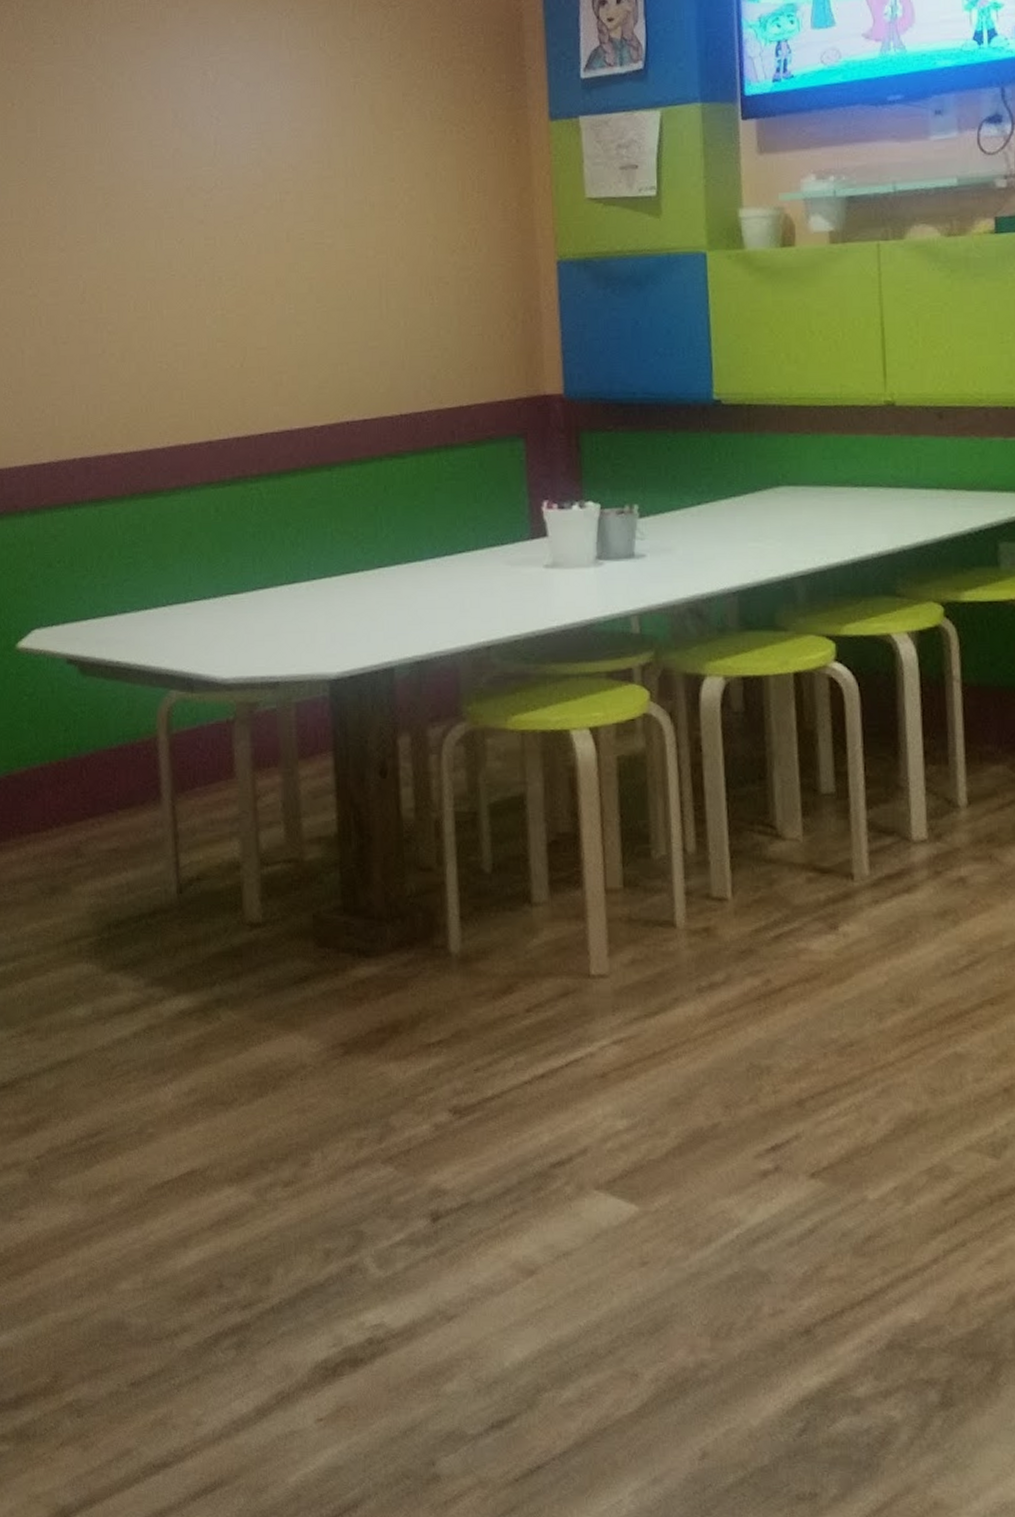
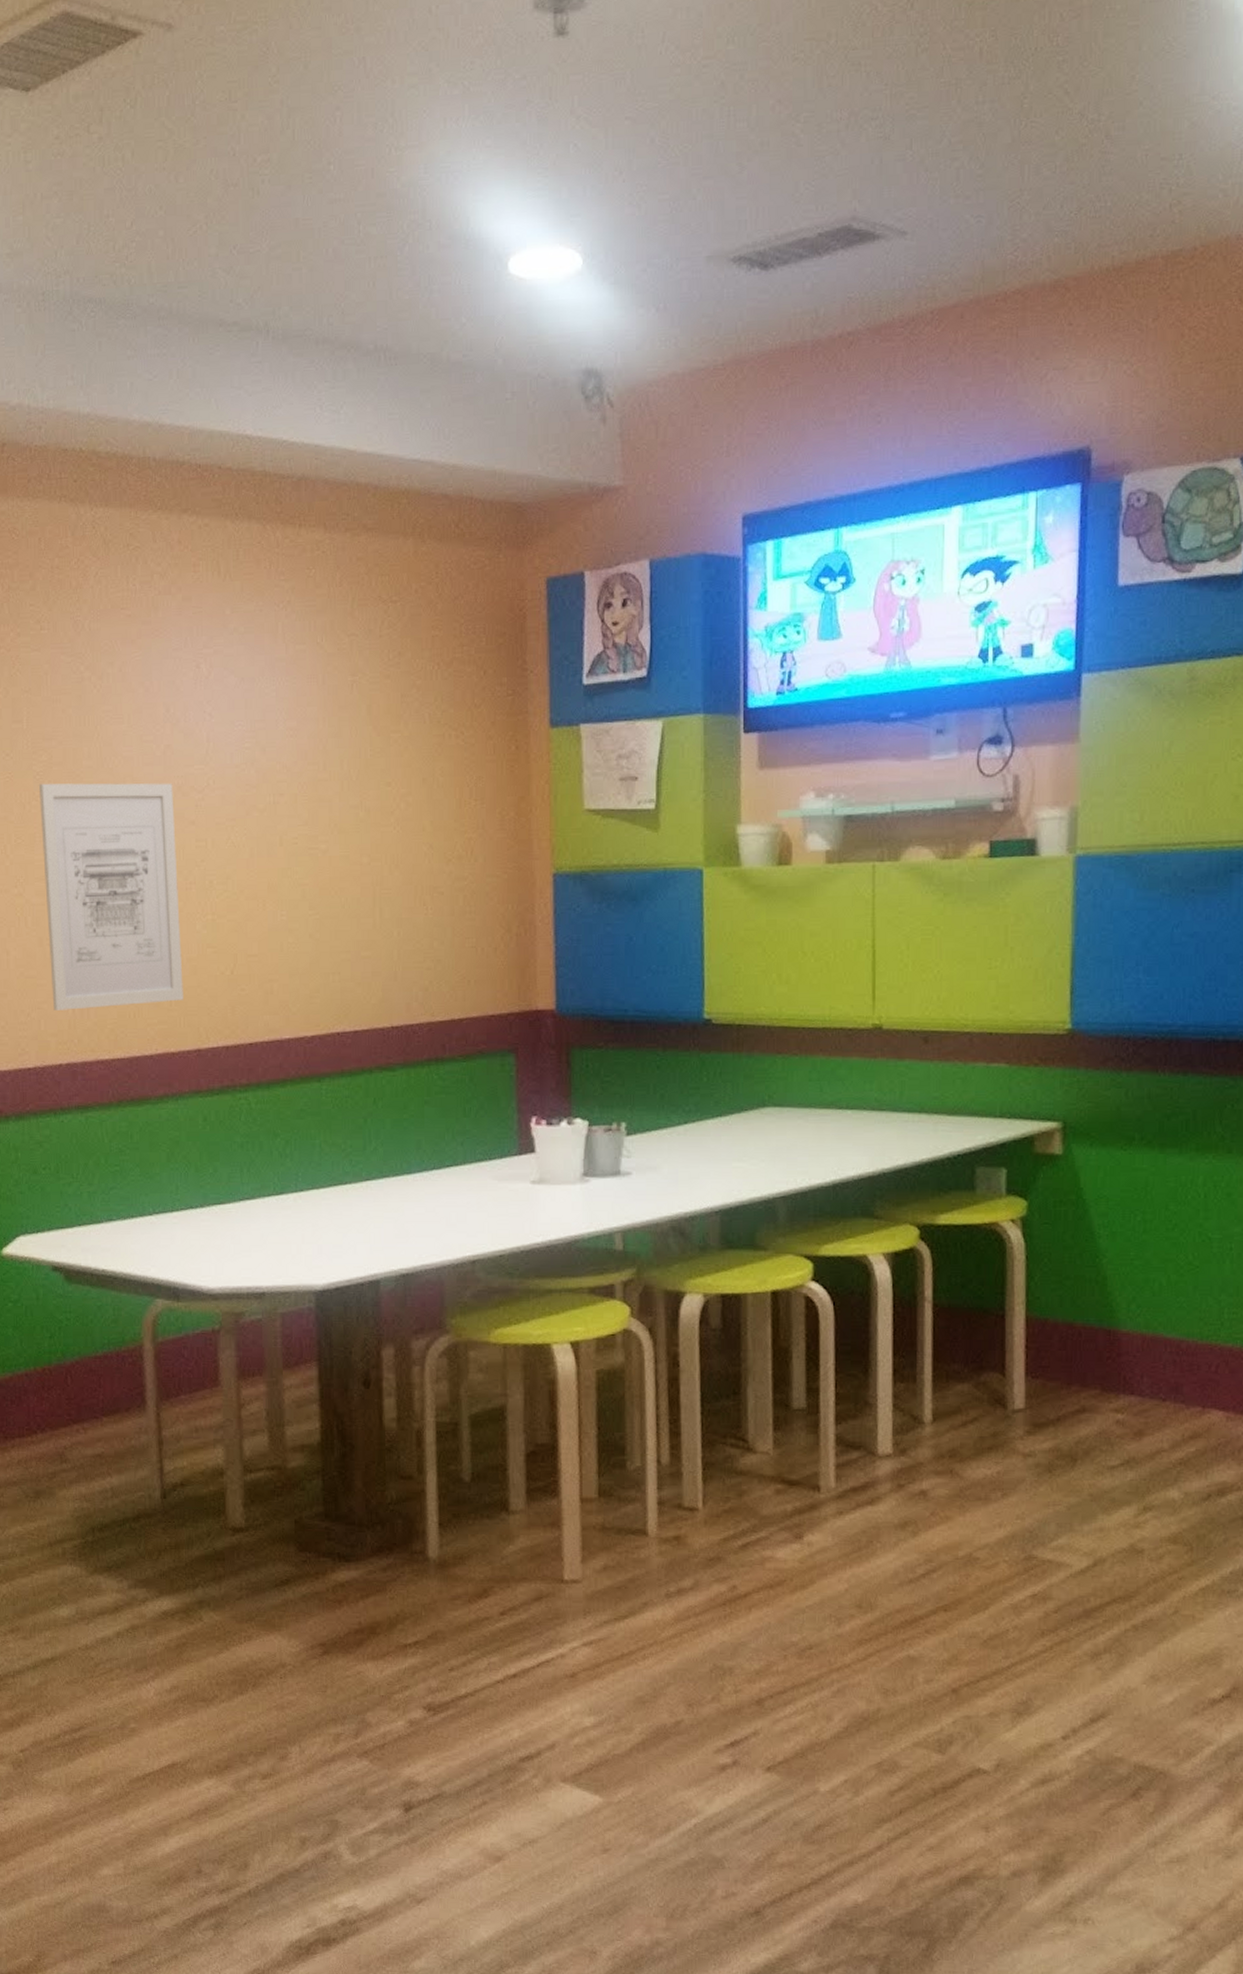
wall art: none [53,184,194,407] -> present [39,783,183,1010]

